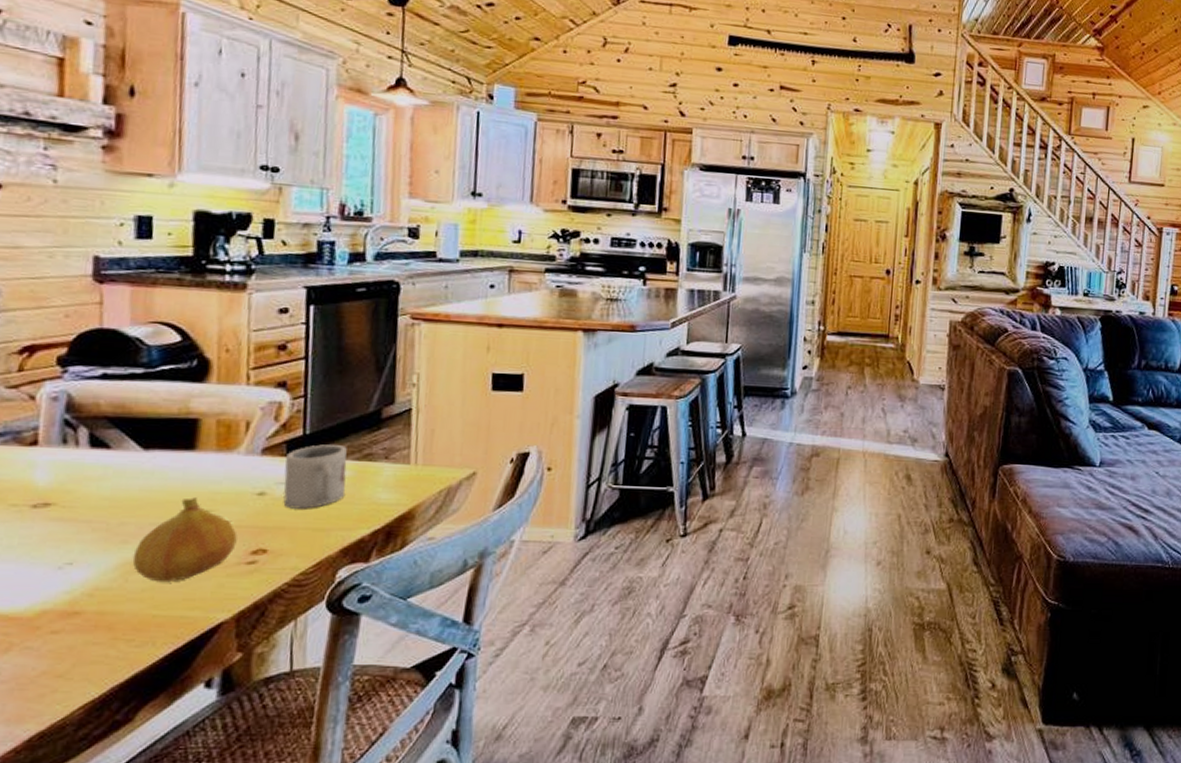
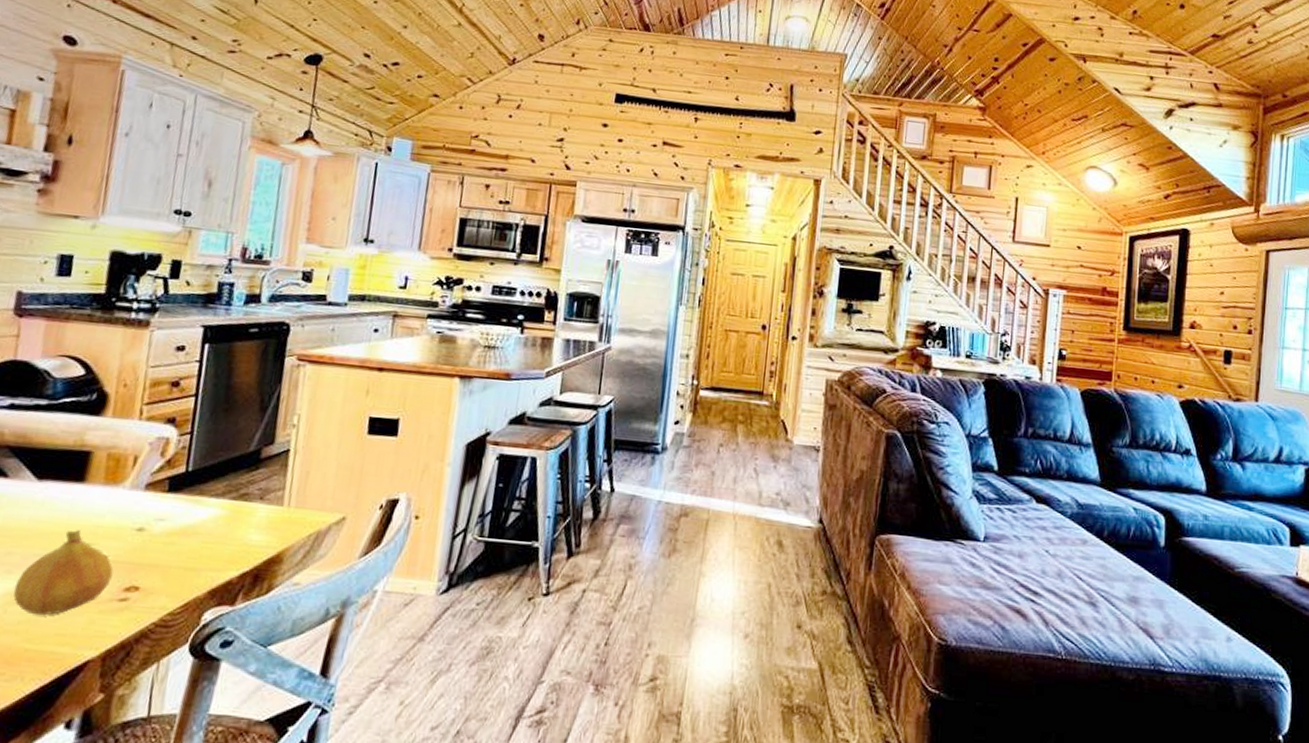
cup: present [283,444,347,509] -> none [159,482,225,548]

